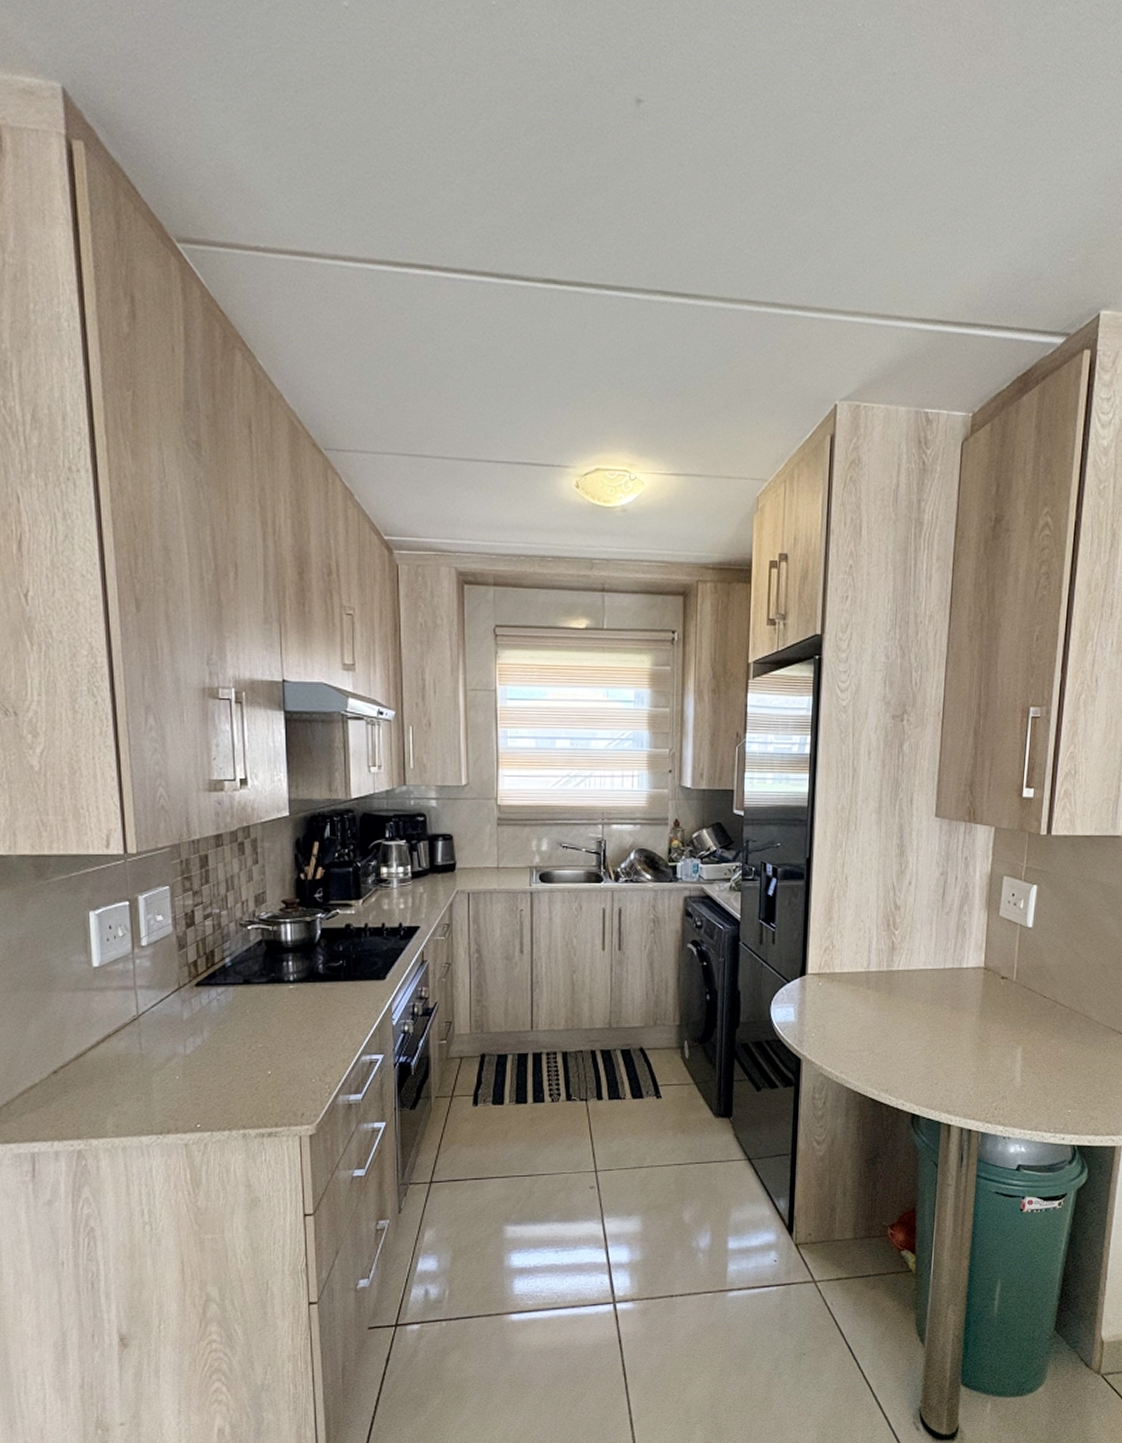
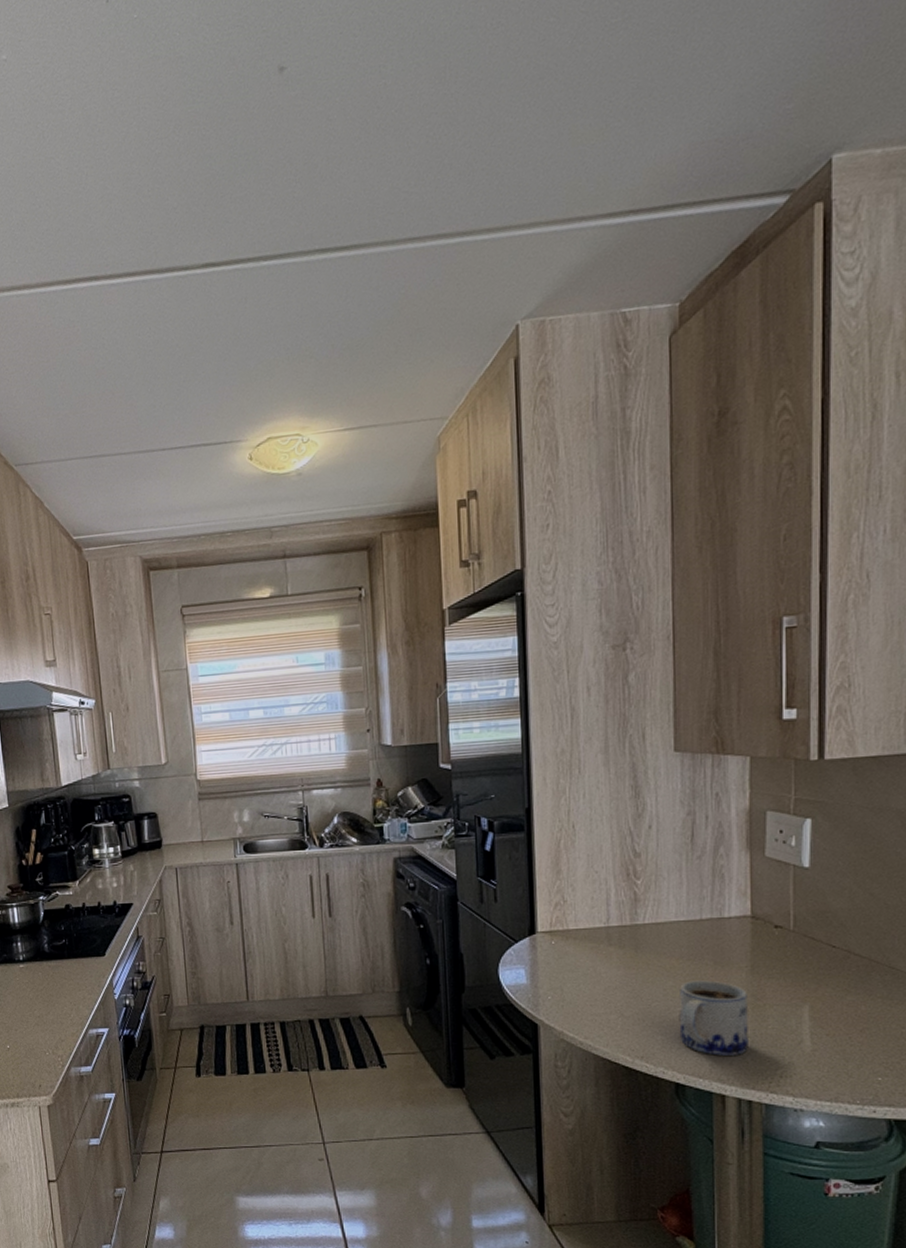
mug: none [918,1023,976,1090] -> present [679,980,748,1056]

